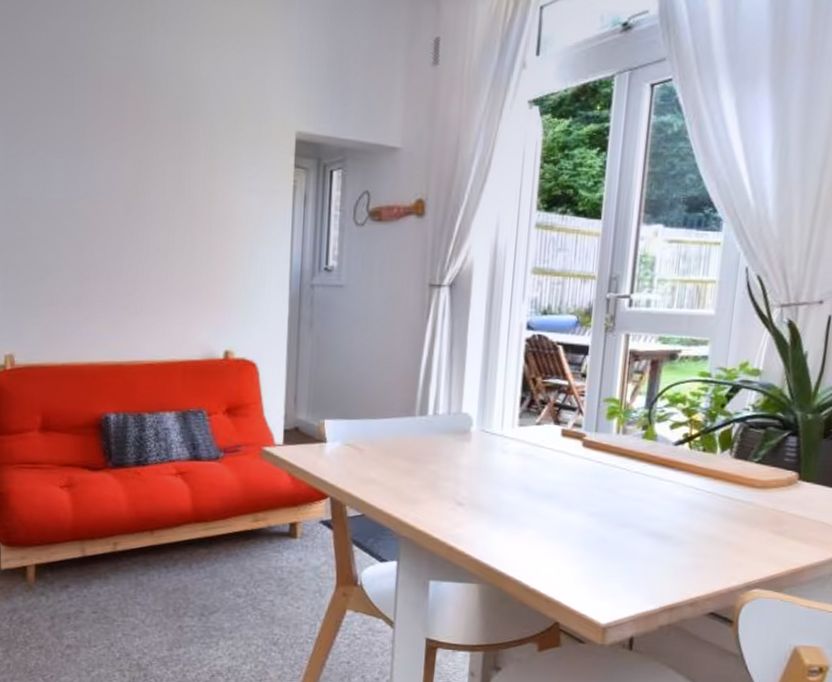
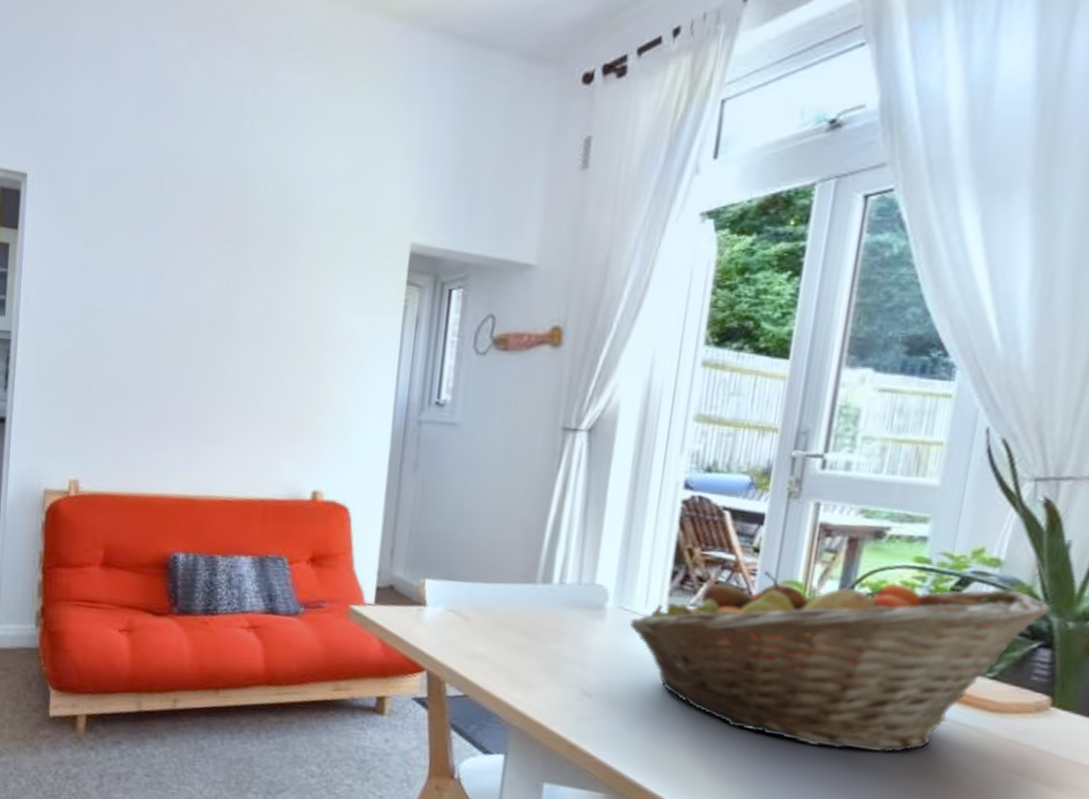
fruit basket: none [490,391,796,528] -> present [629,570,1051,753]

